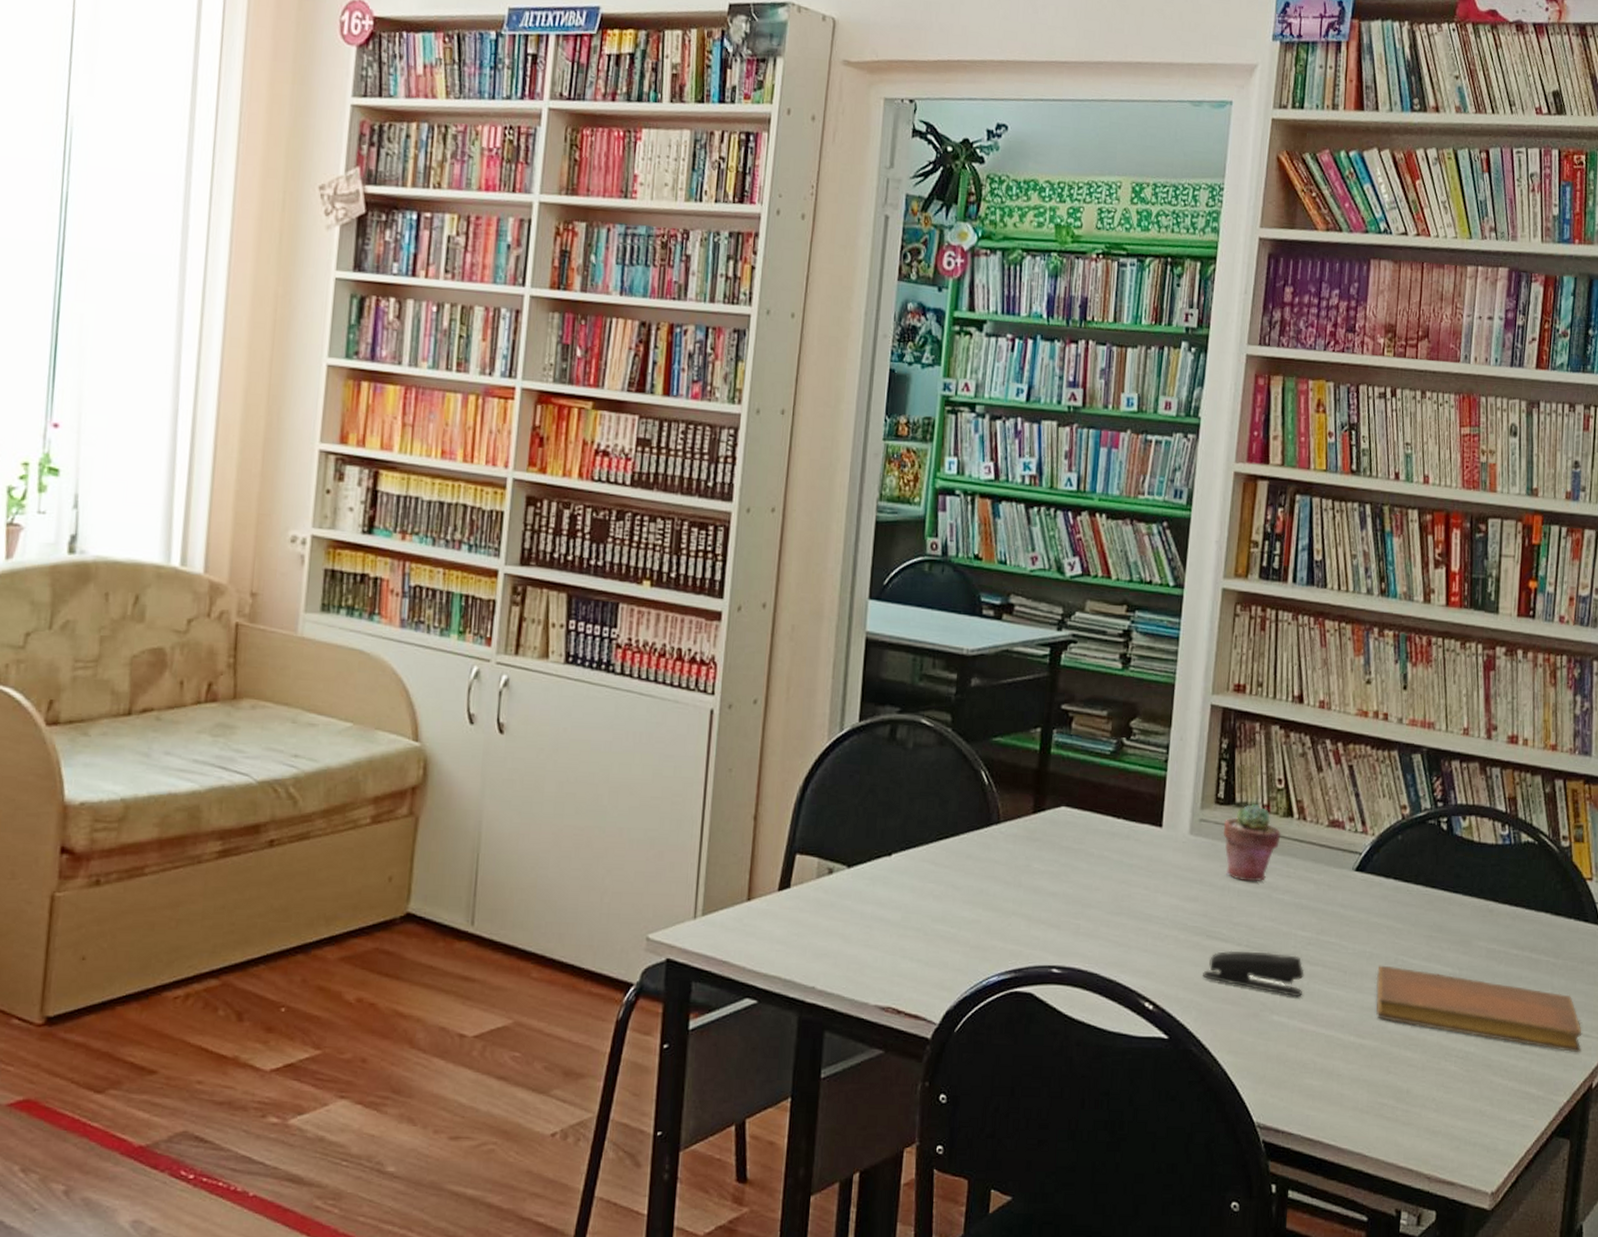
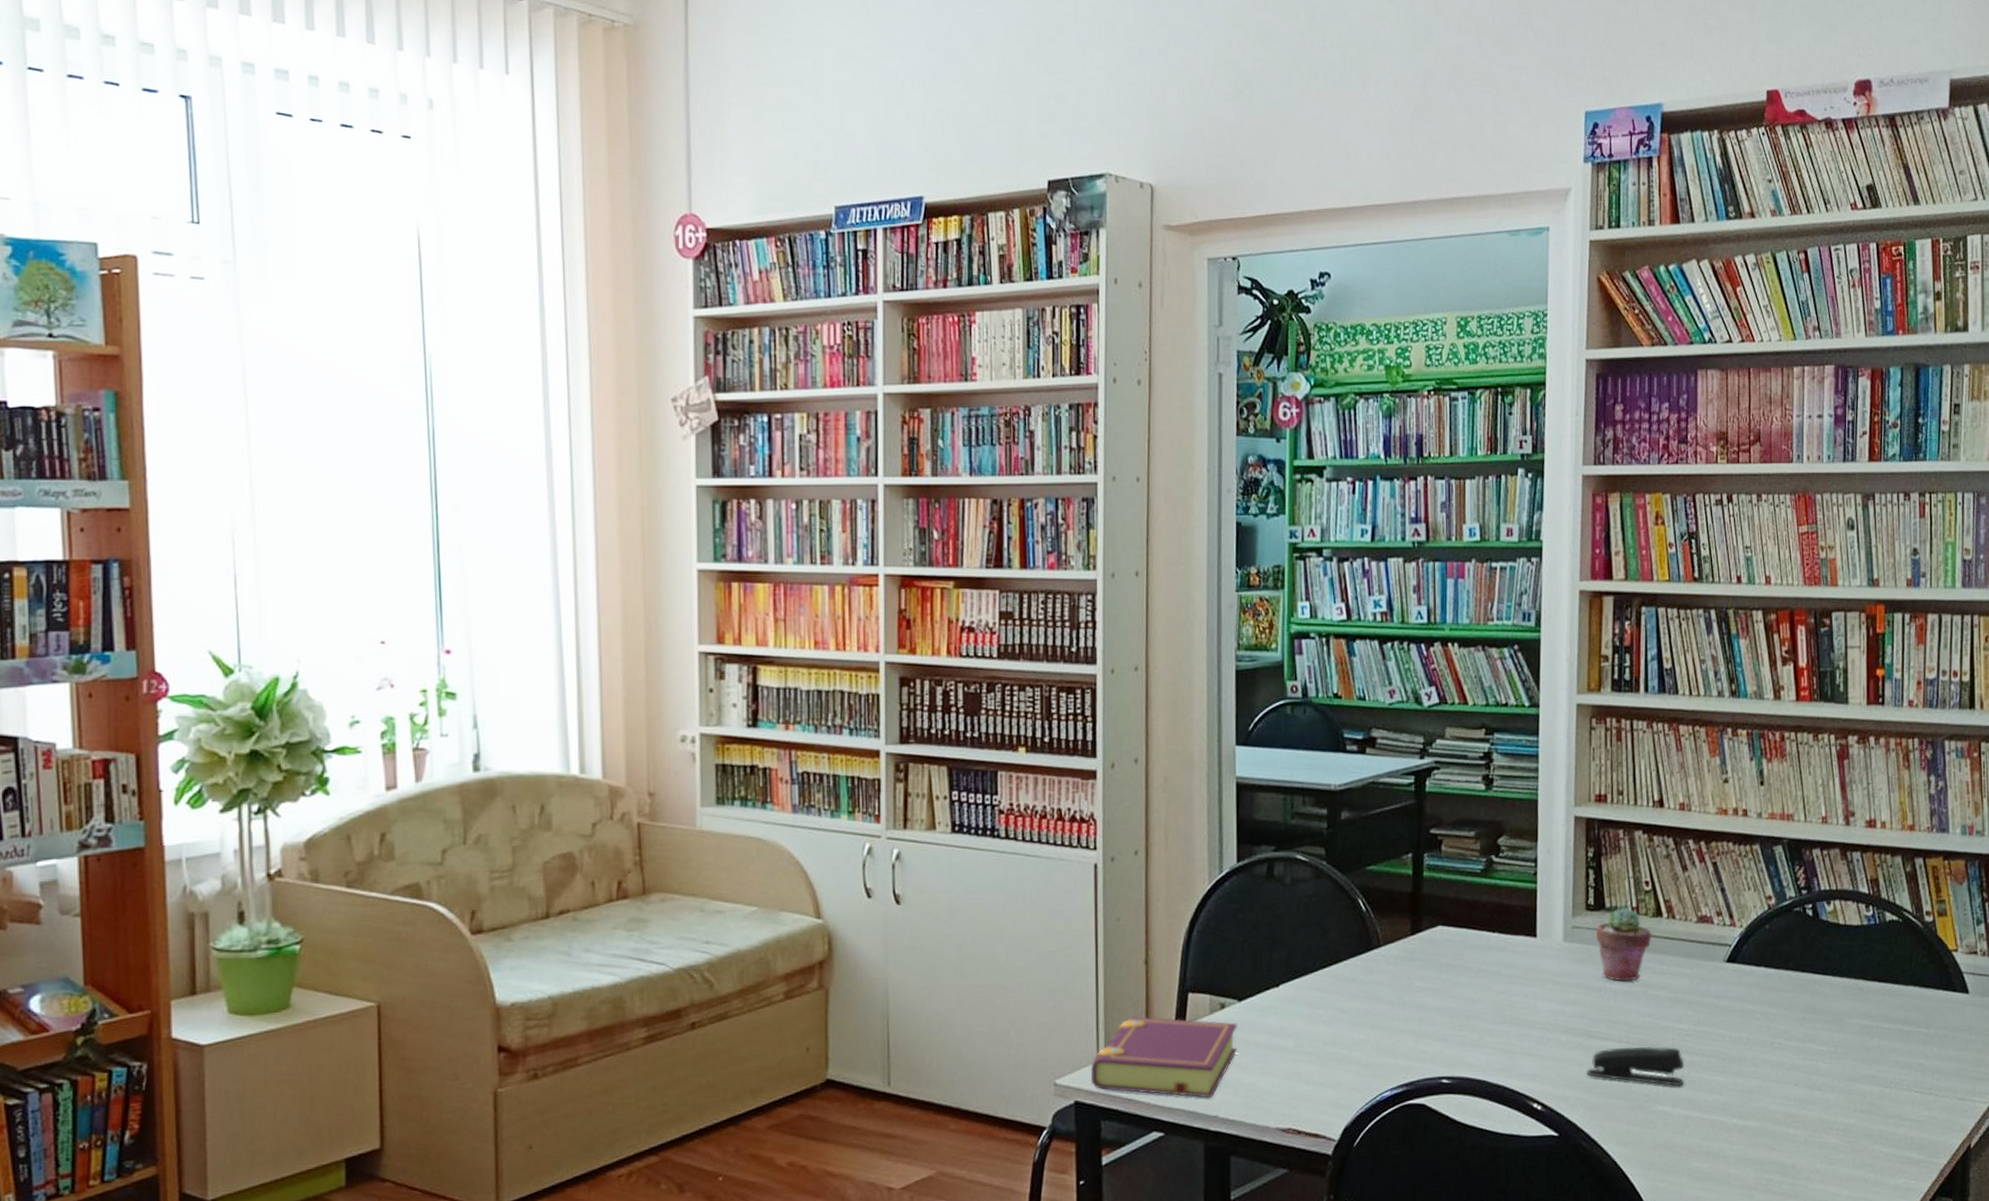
book: none [685,874,844,968] -> present [1090,1016,1238,1098]
notebook: present [1376,965,1582,1052] -> none [1754,1049,1958,1116]

